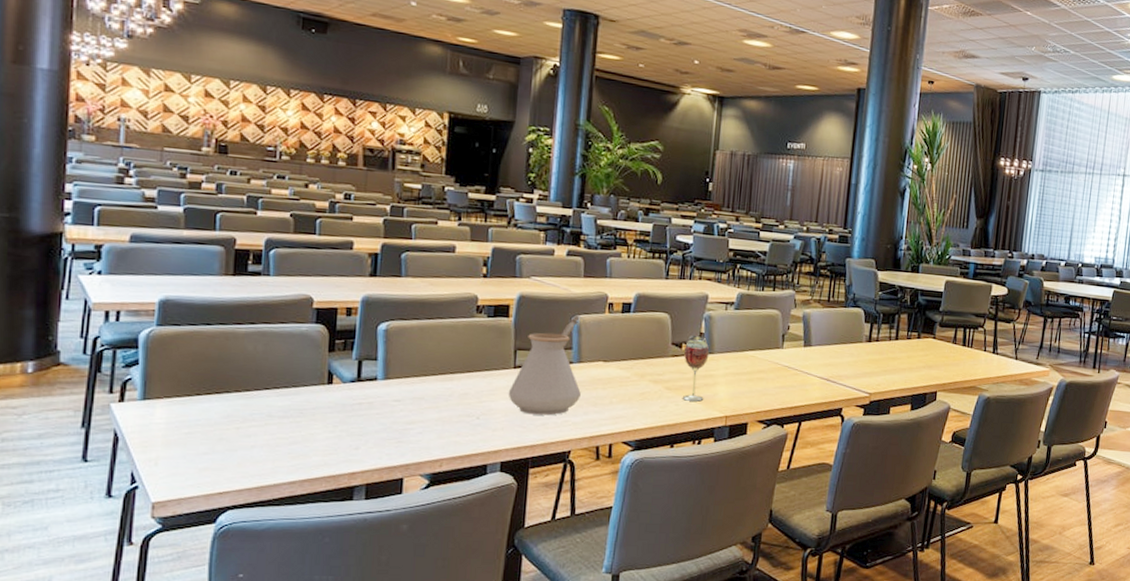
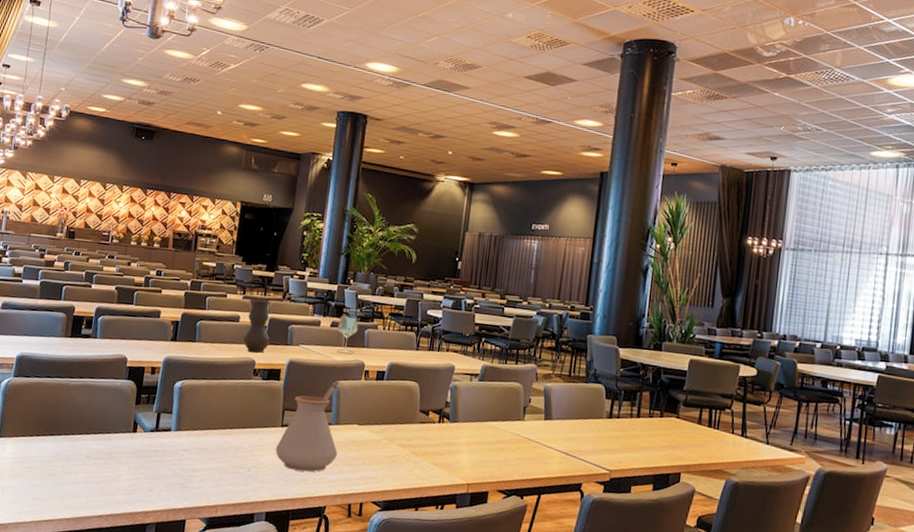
vase: none [462,227,495,287] -> present [243,299,272,353]
wine glass: none [575,243,599,286] -> present [337,316,358,354]
wineglass: present [683,336,710,402] -> none [428,404,454,468]

